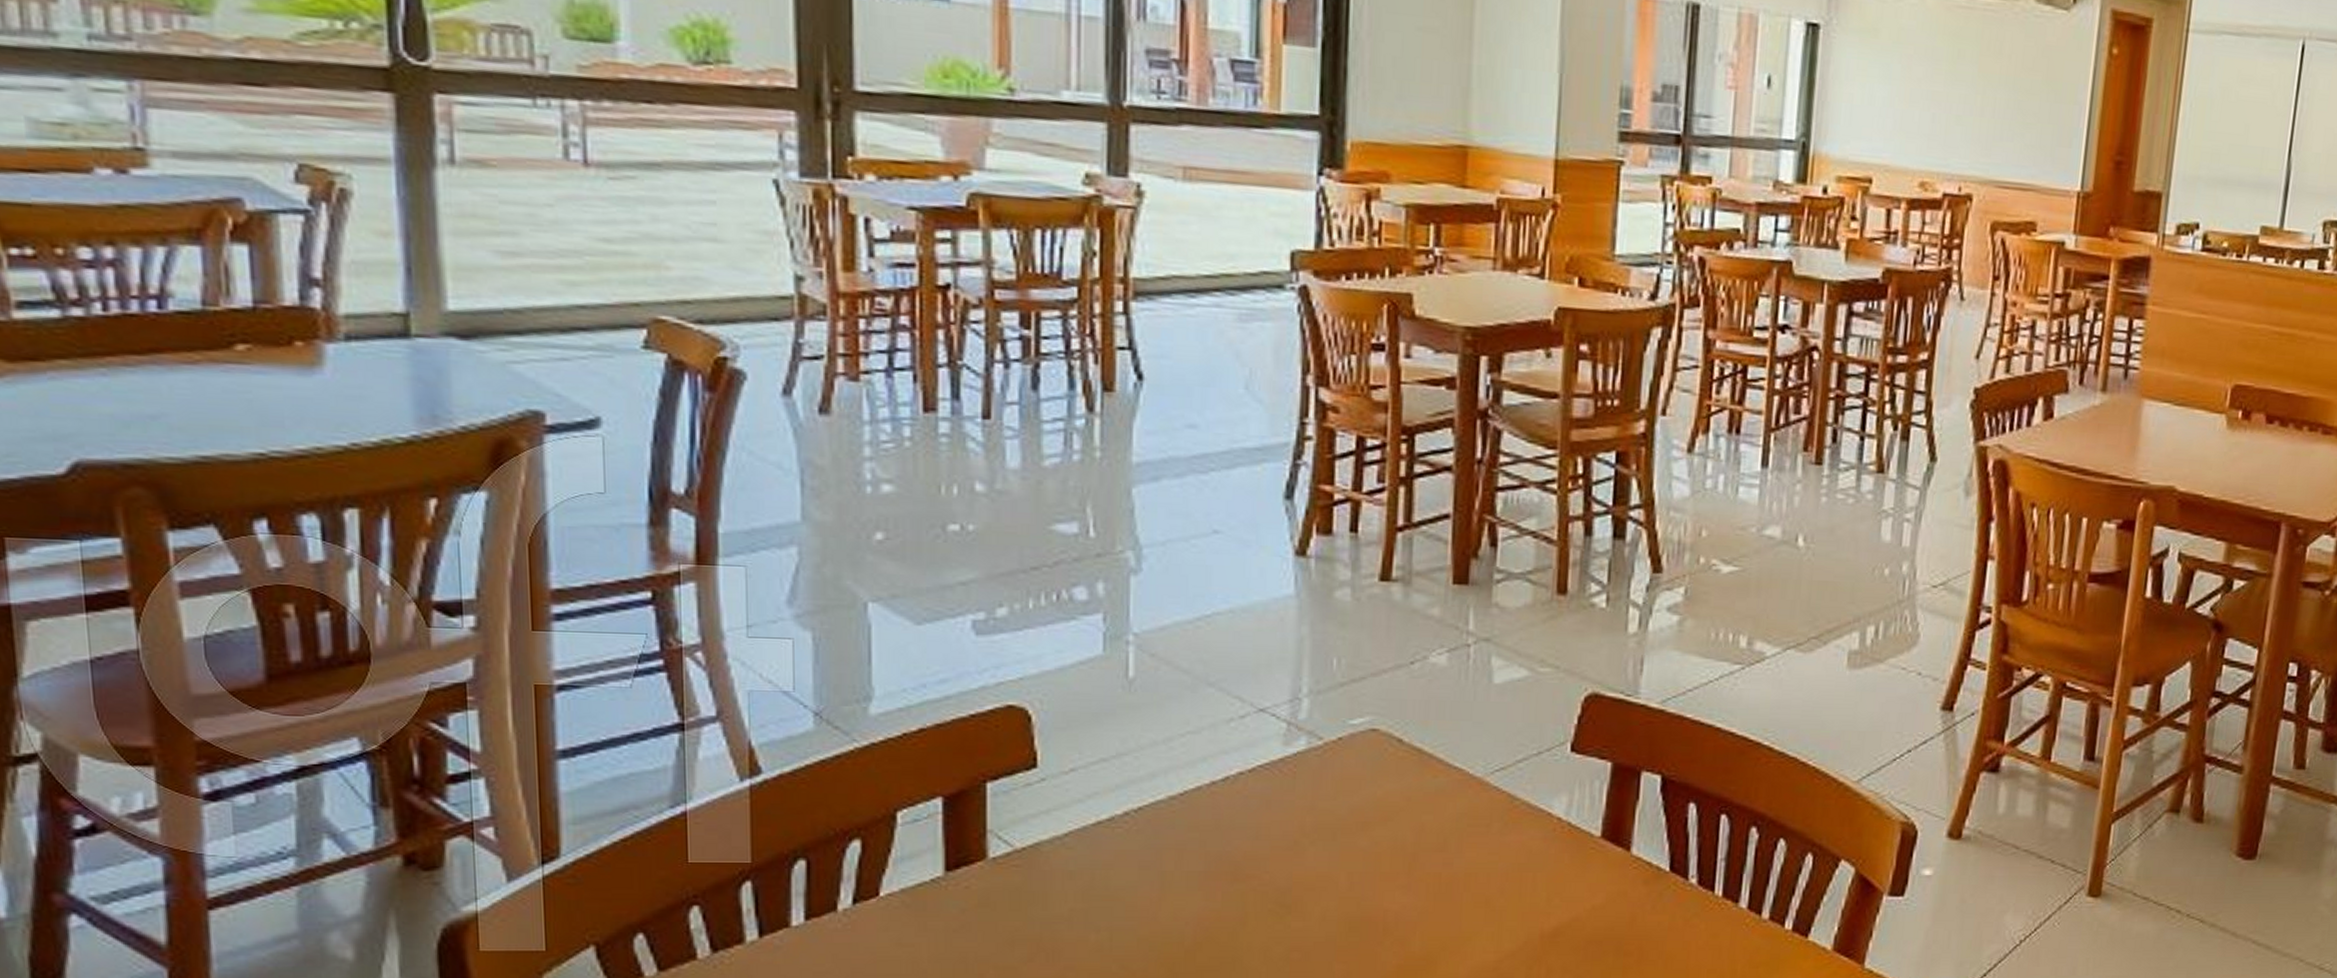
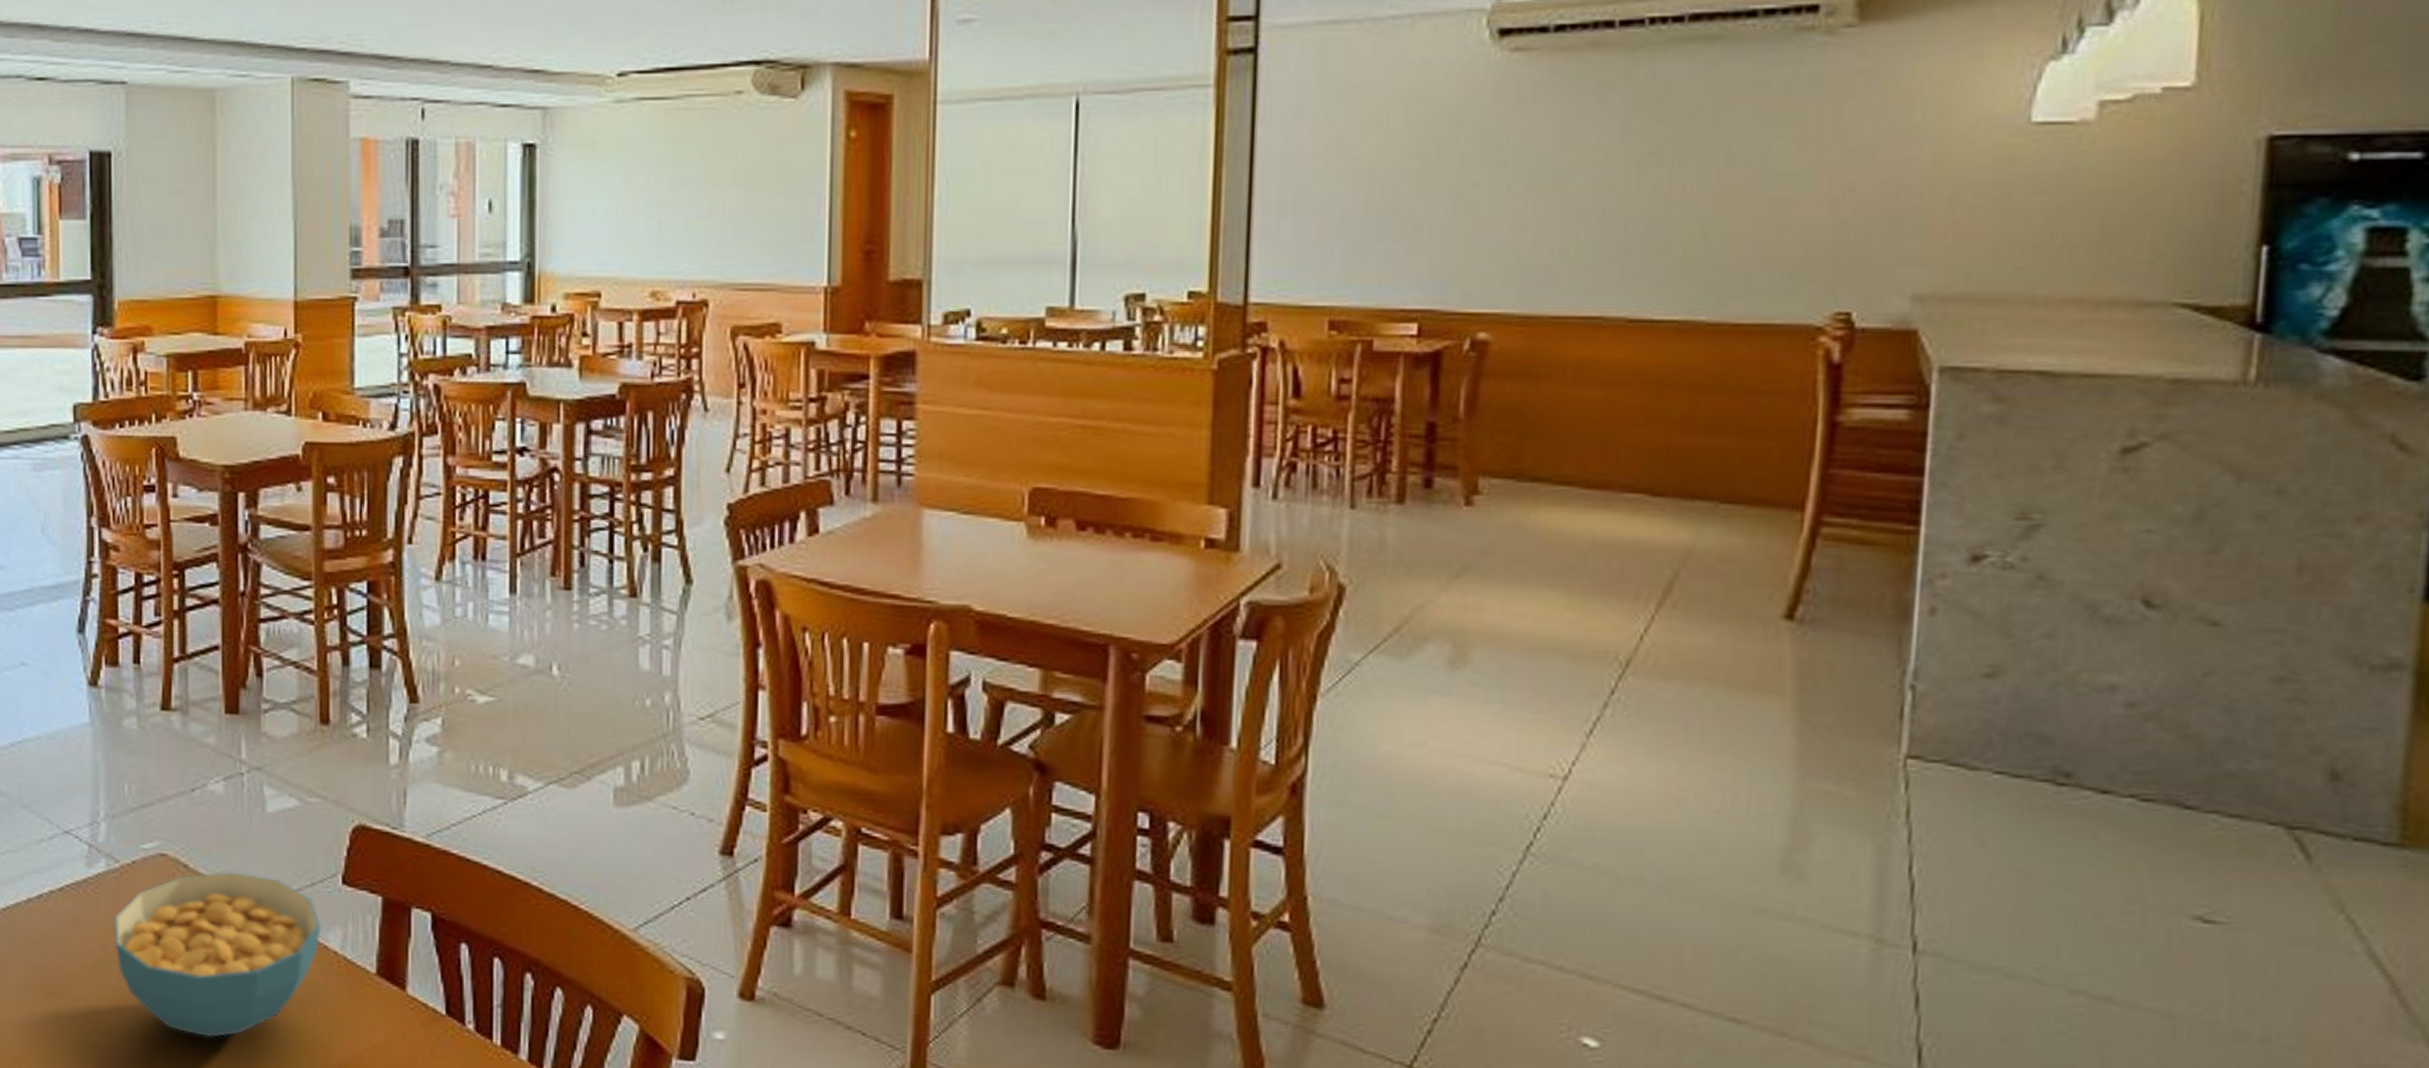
cereal bowl: none [1313,744,1547,912] -> present [113,871,322,1038]

